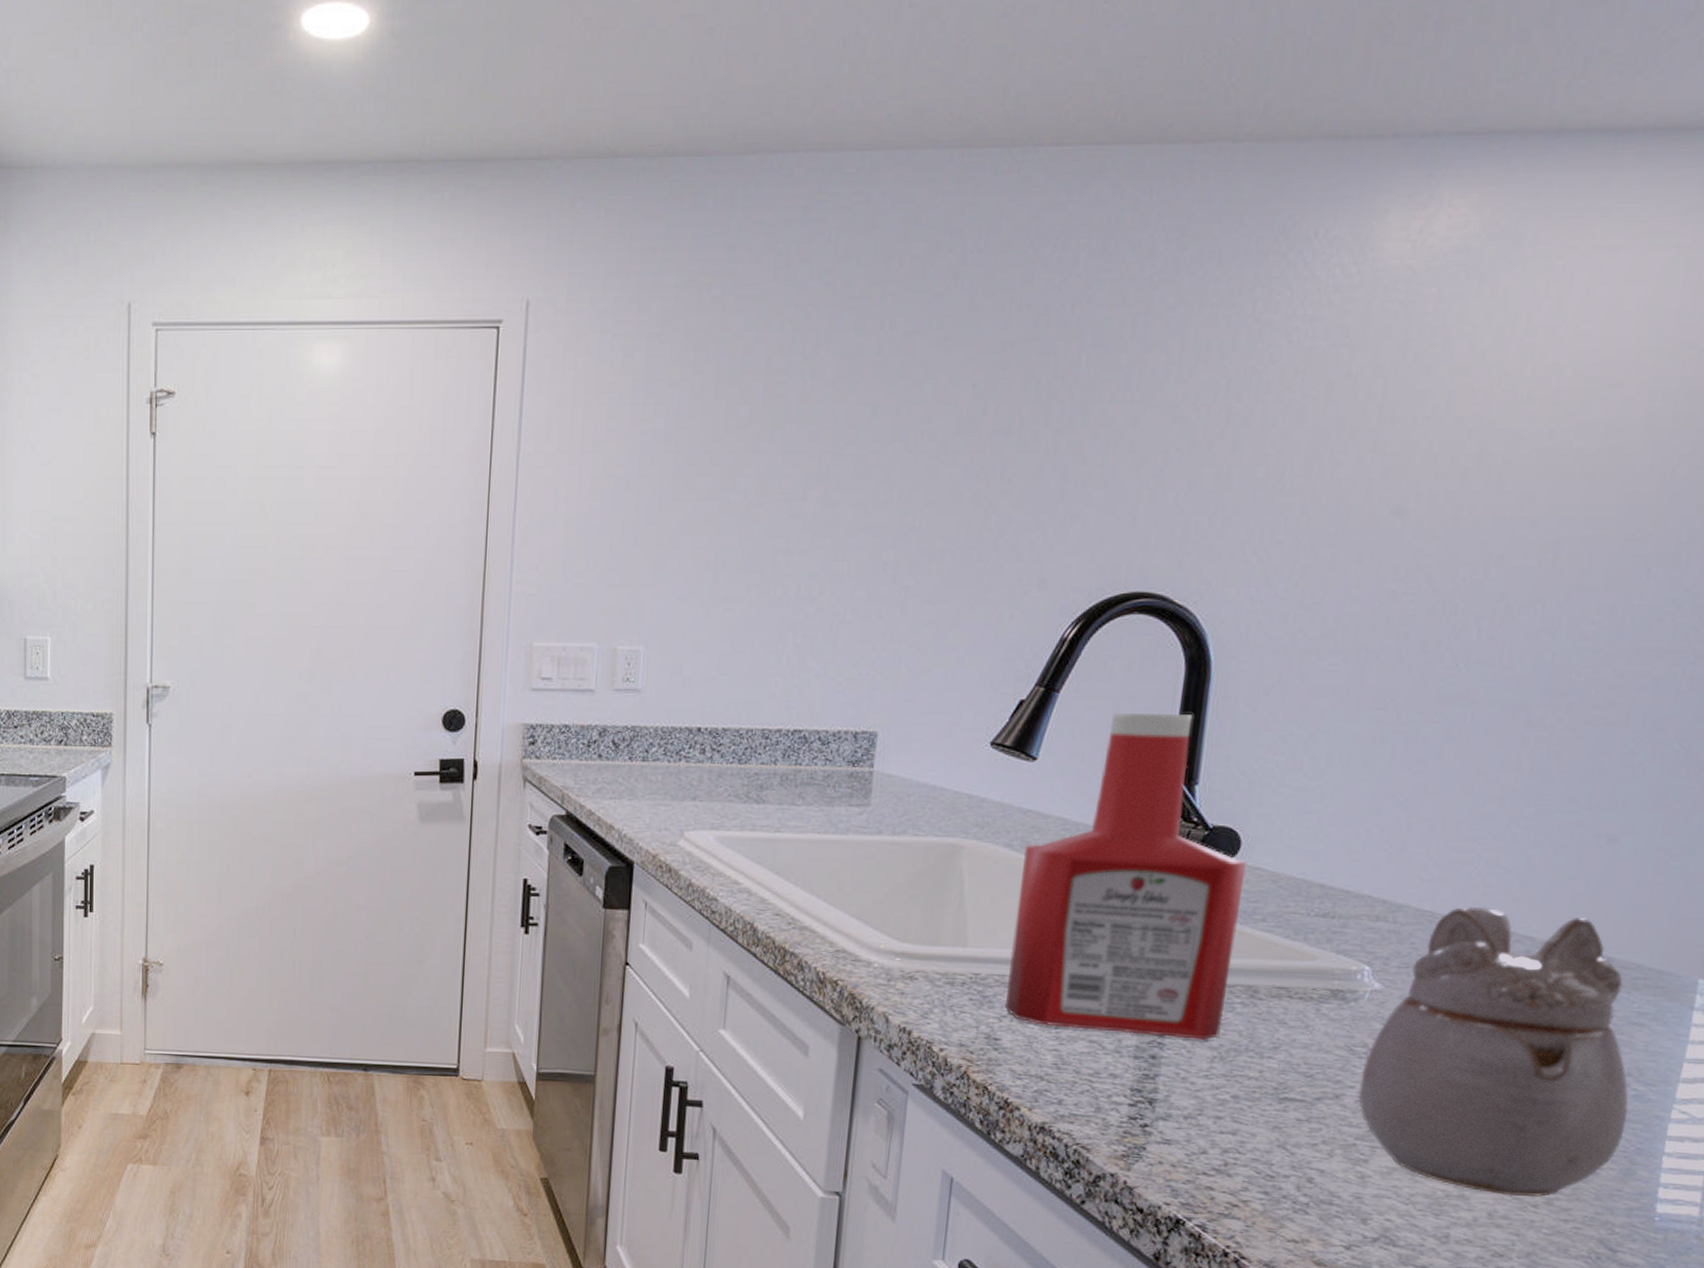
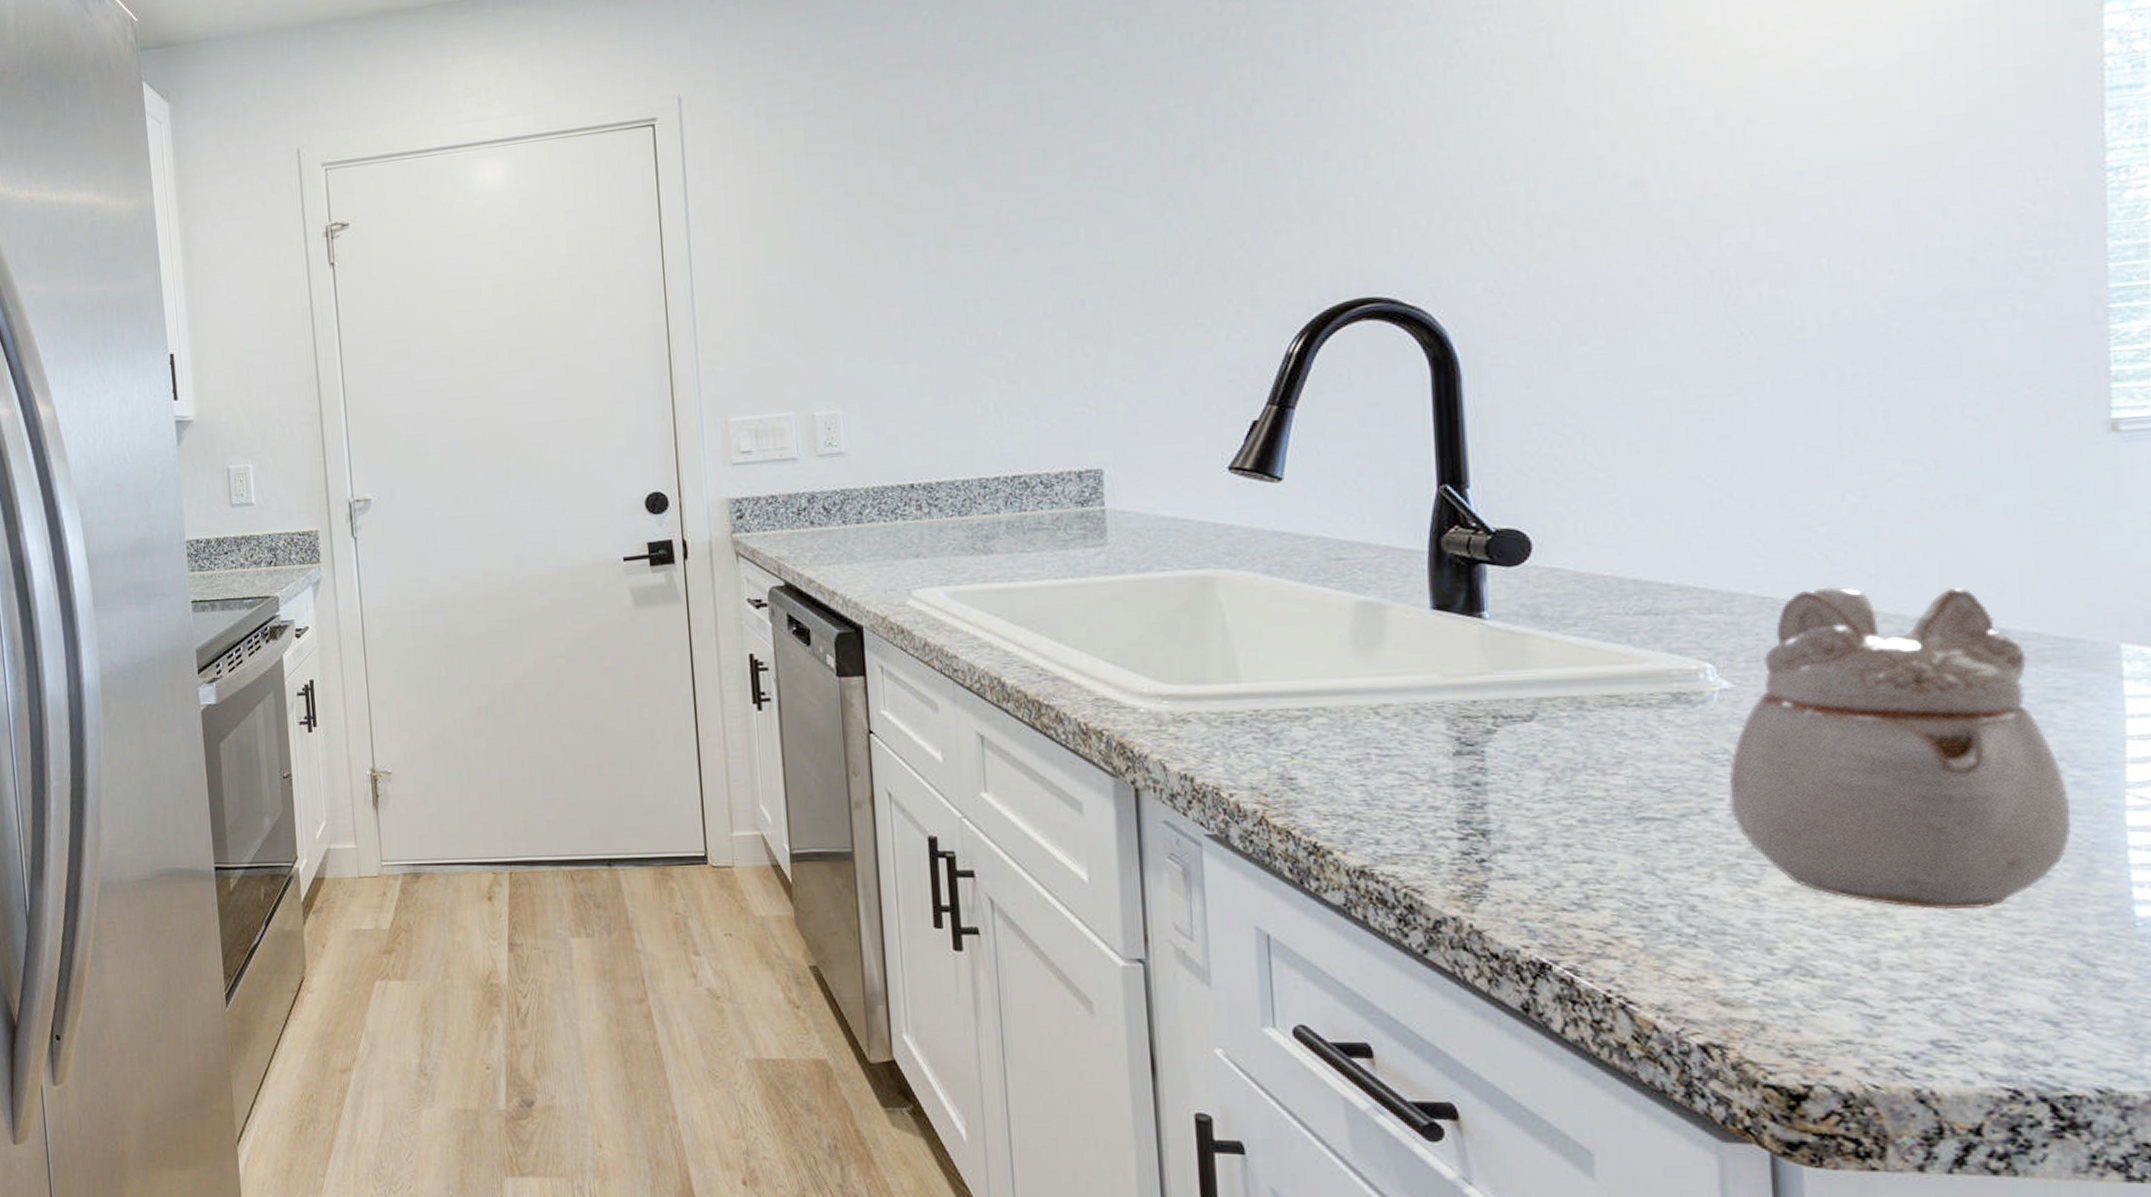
ketchup bottle: present [1004,712,1247,1040] -> none [1285,416,1551,761]

